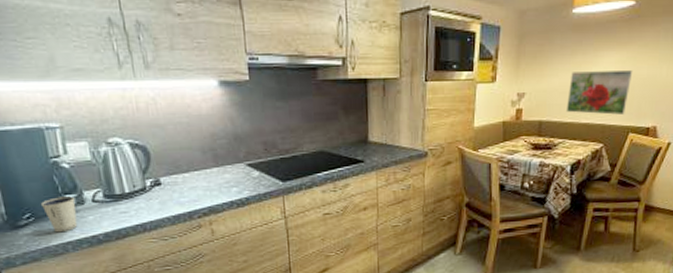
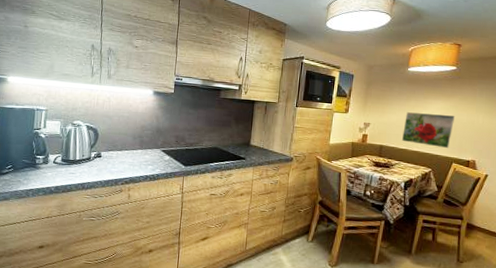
dixie cup: present [40,196,78,233] -> none [19,156,43,182]

